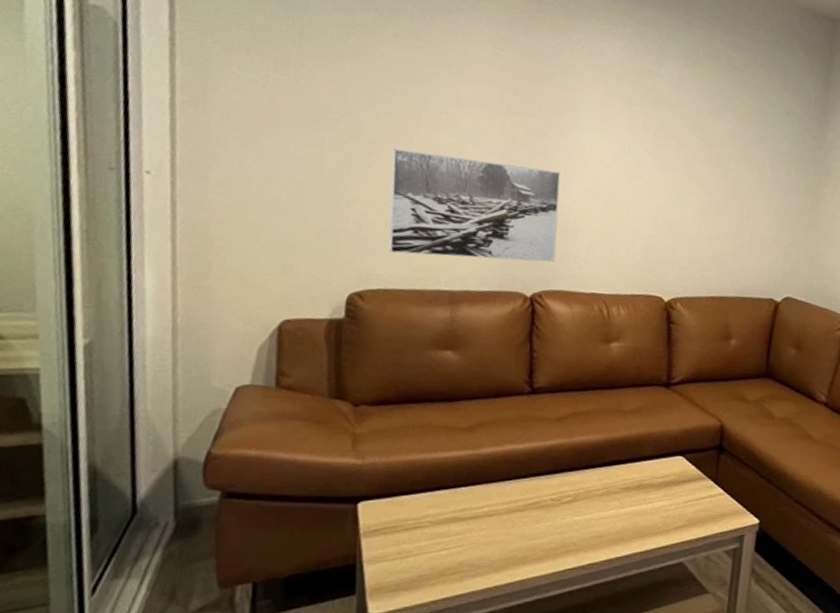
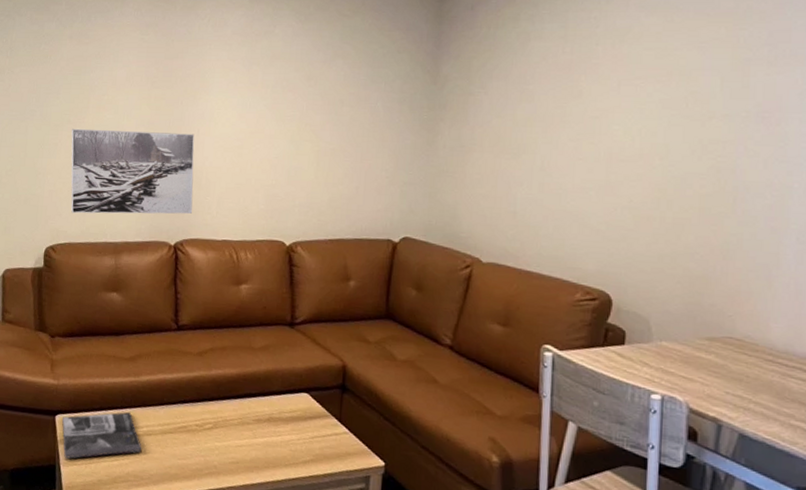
magazine: none [367,490,481,554] -> present [62,411,142,459]

